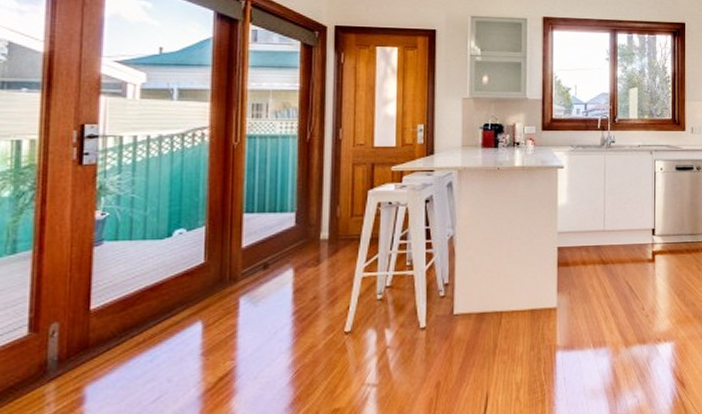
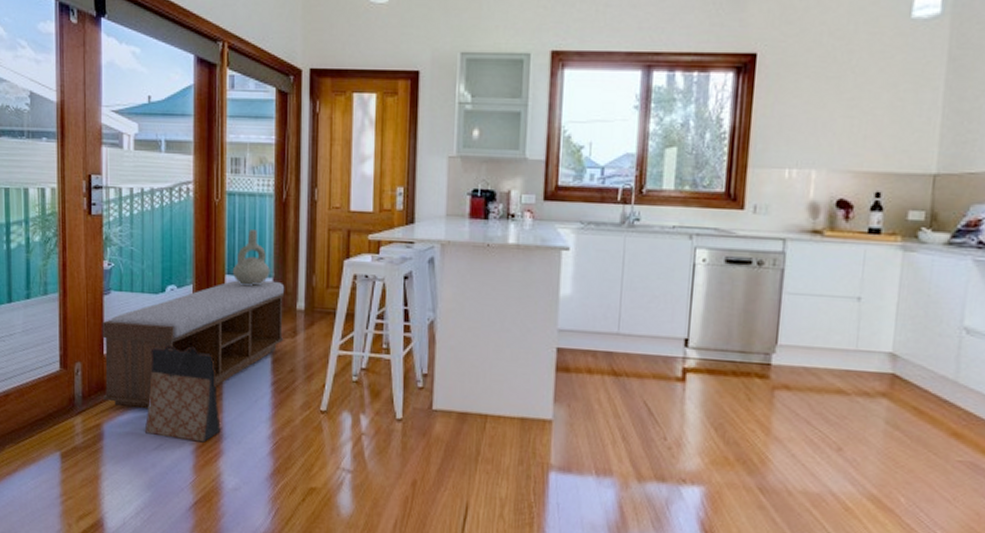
bench: none [86,215,308,364] -> present [102,280,285,410]
bag: none [139,288,234,388] -> present [144,345,221,443]
decorative vase: none [251,169,293,222] -> present [232,229,270,286]

